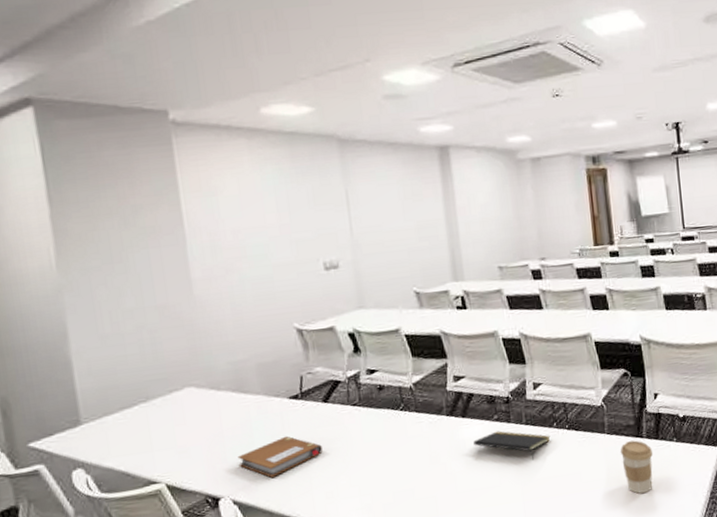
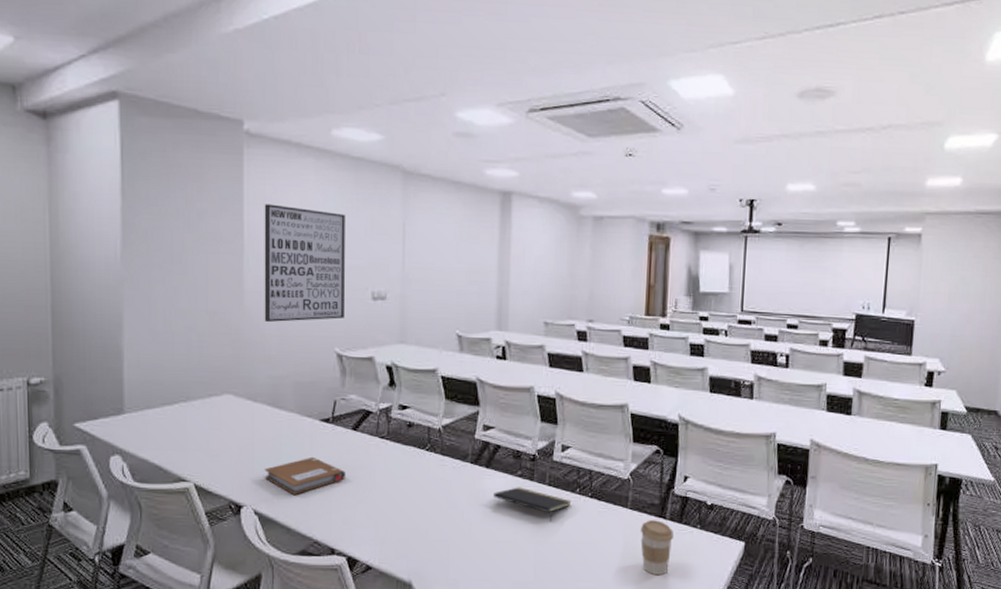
wall art: none [201,189,299,309] -> present [264,204,345,323]

